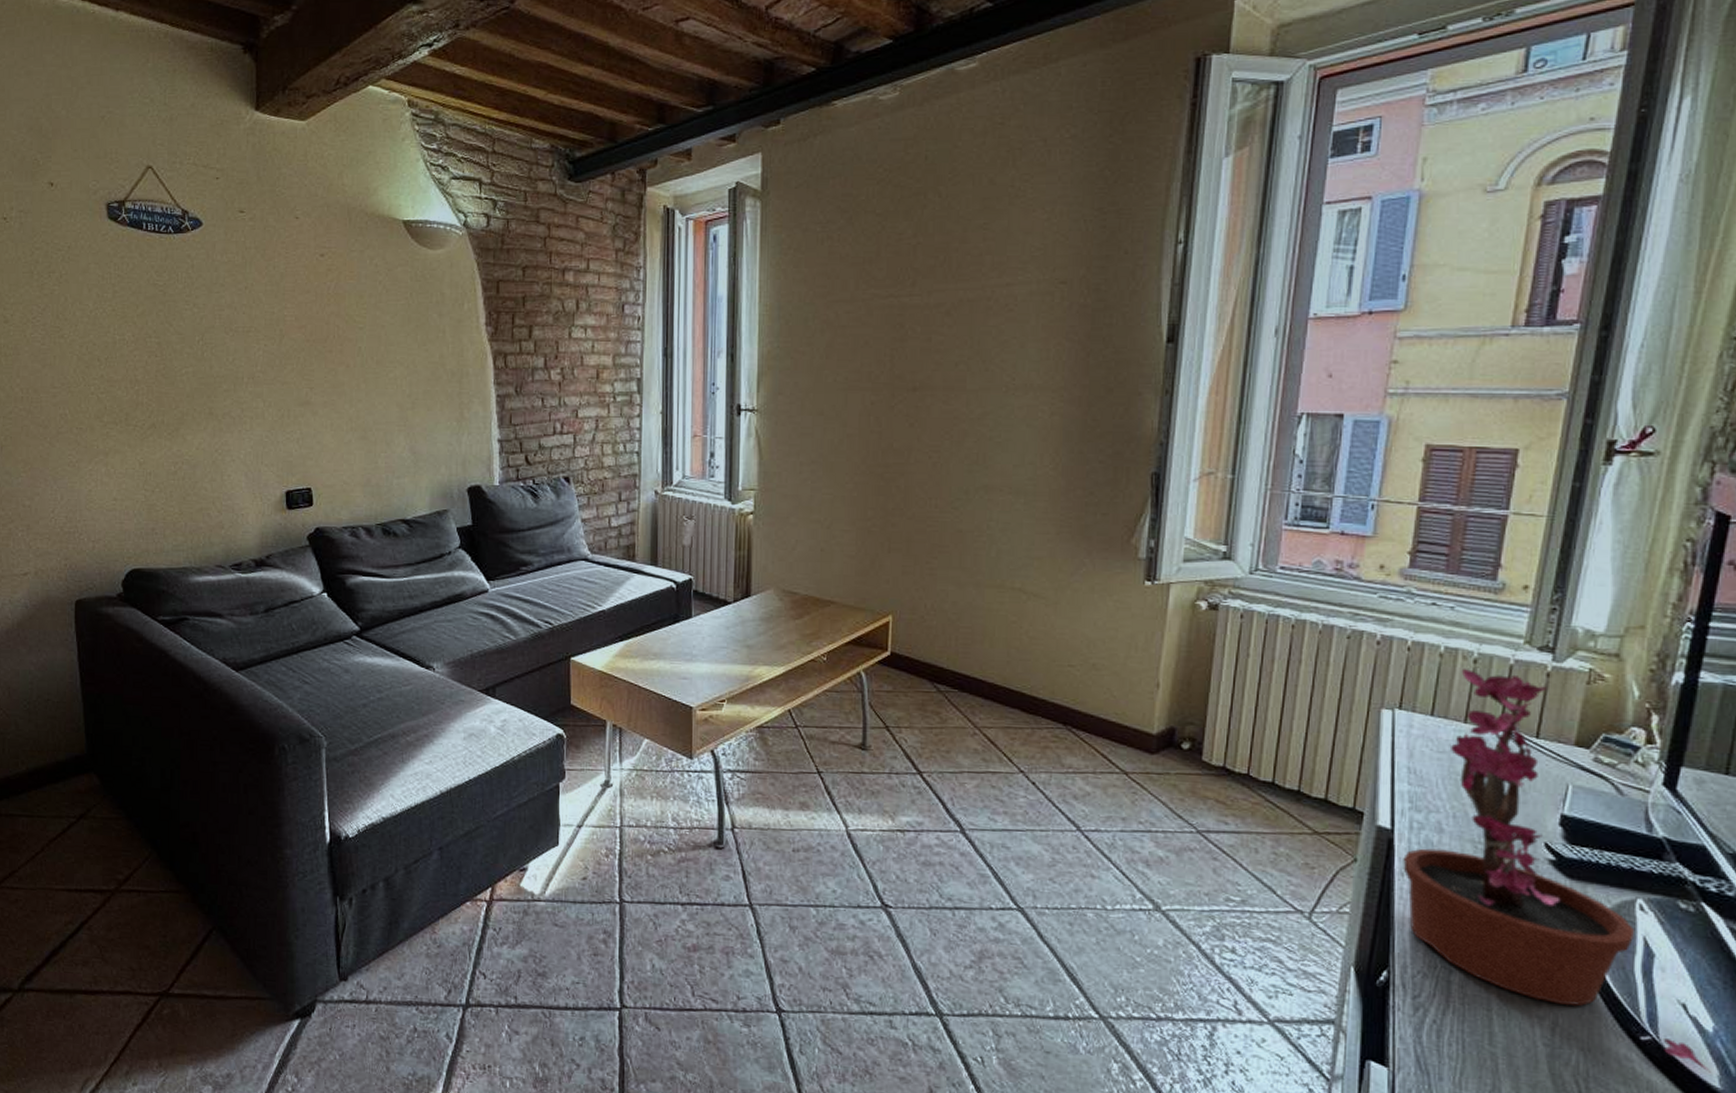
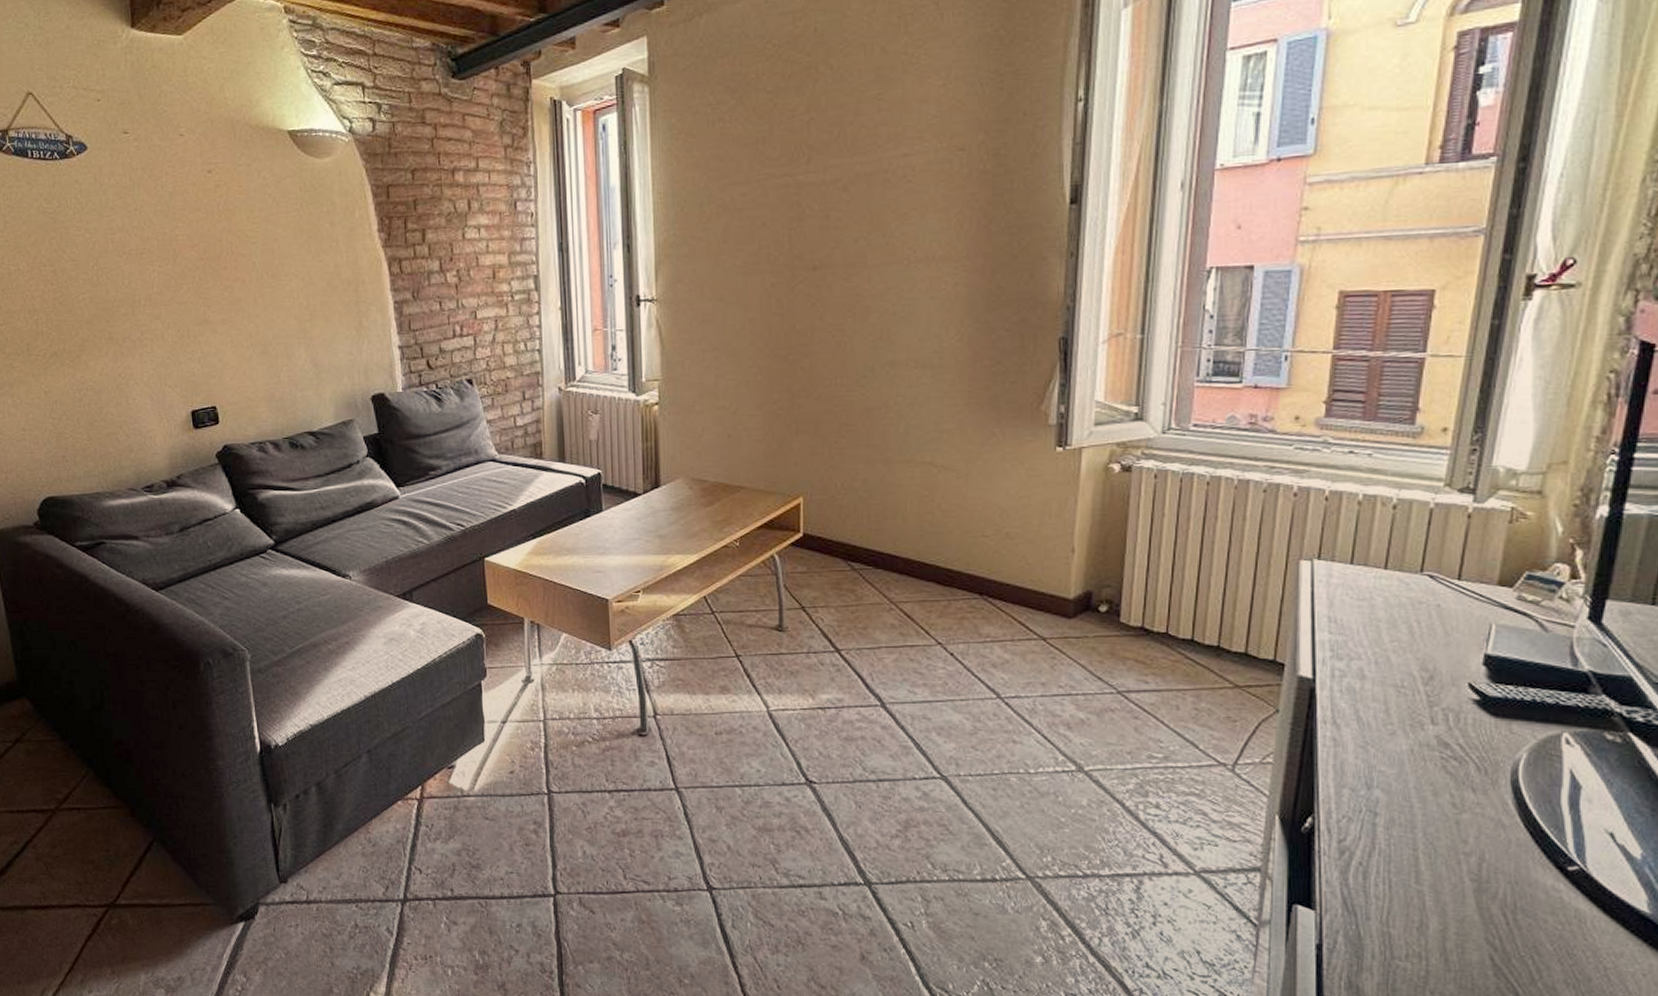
potted plant: present [1403,669,1711,1073] -> none [1325,515,1639,898]

